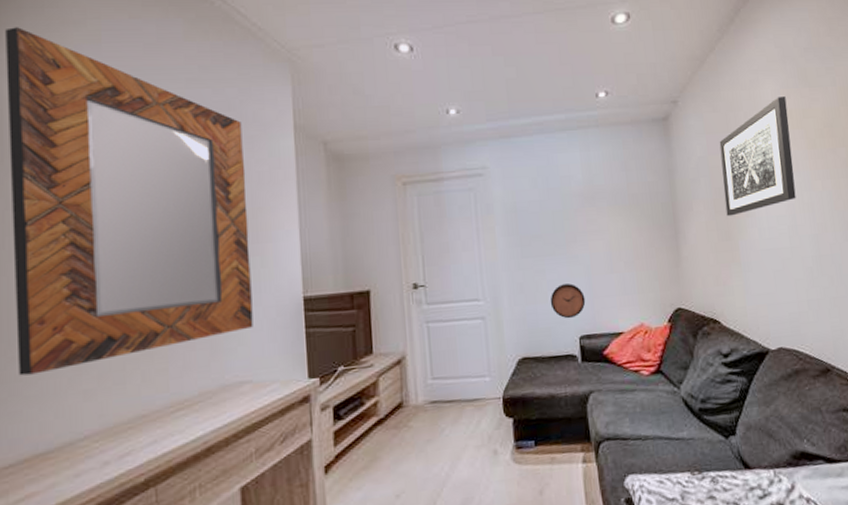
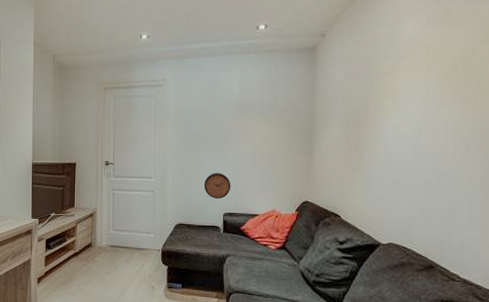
wall art: present [719,96,796,217] -> none [357,34,425,132]

